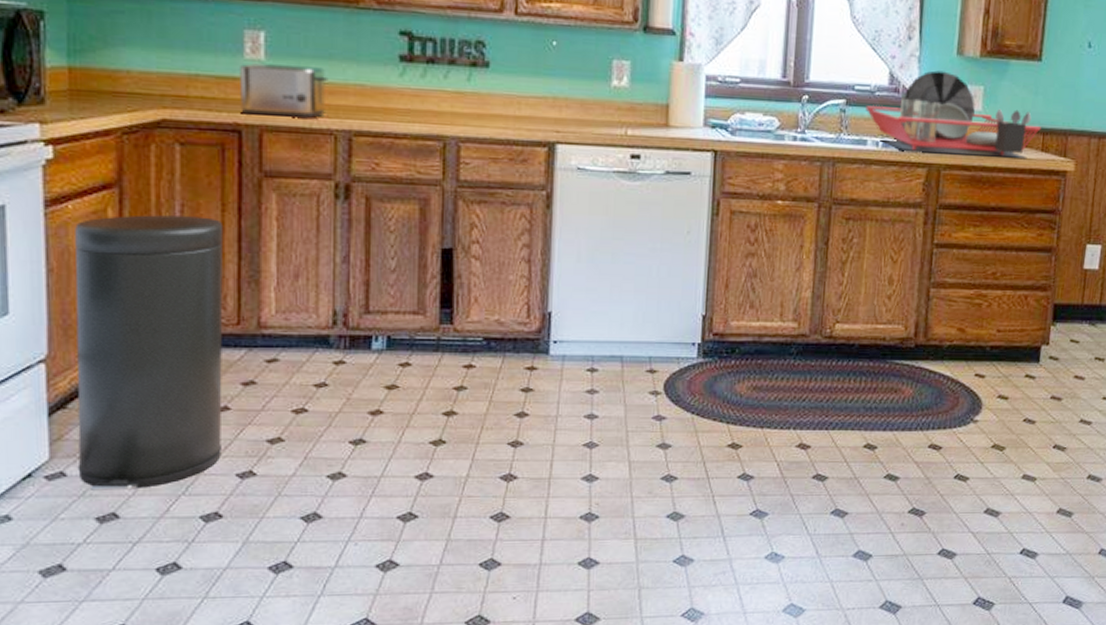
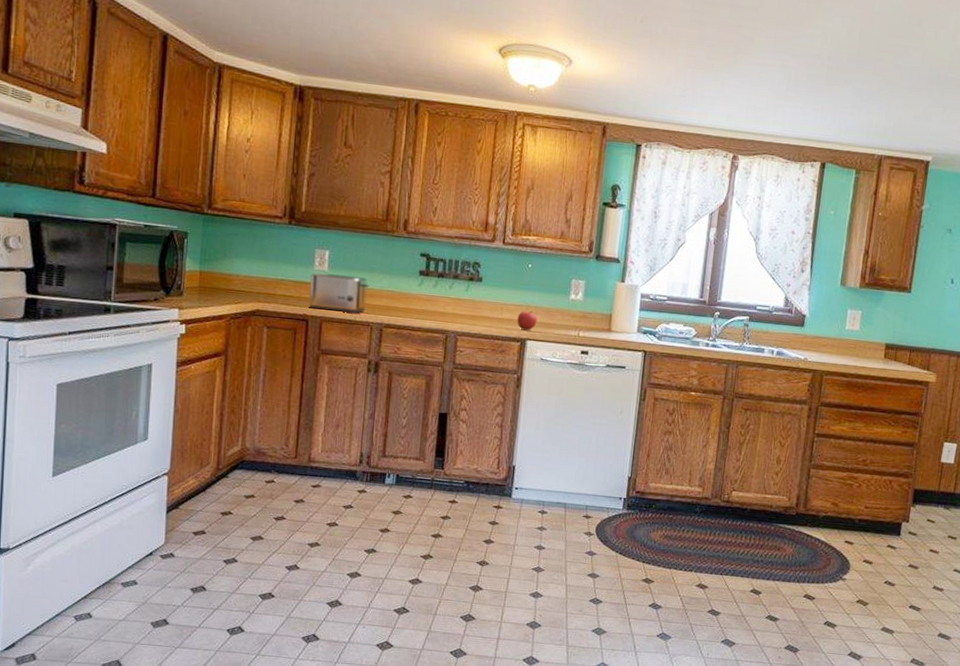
pedal bin: present [75,215,224,492] -> none [182,376,291,572]
fruit: none [541,103,569,131] -> present [517,310,537,331]
dish rack: present [865,70,1041,160] -> none [764,297,908,371]

